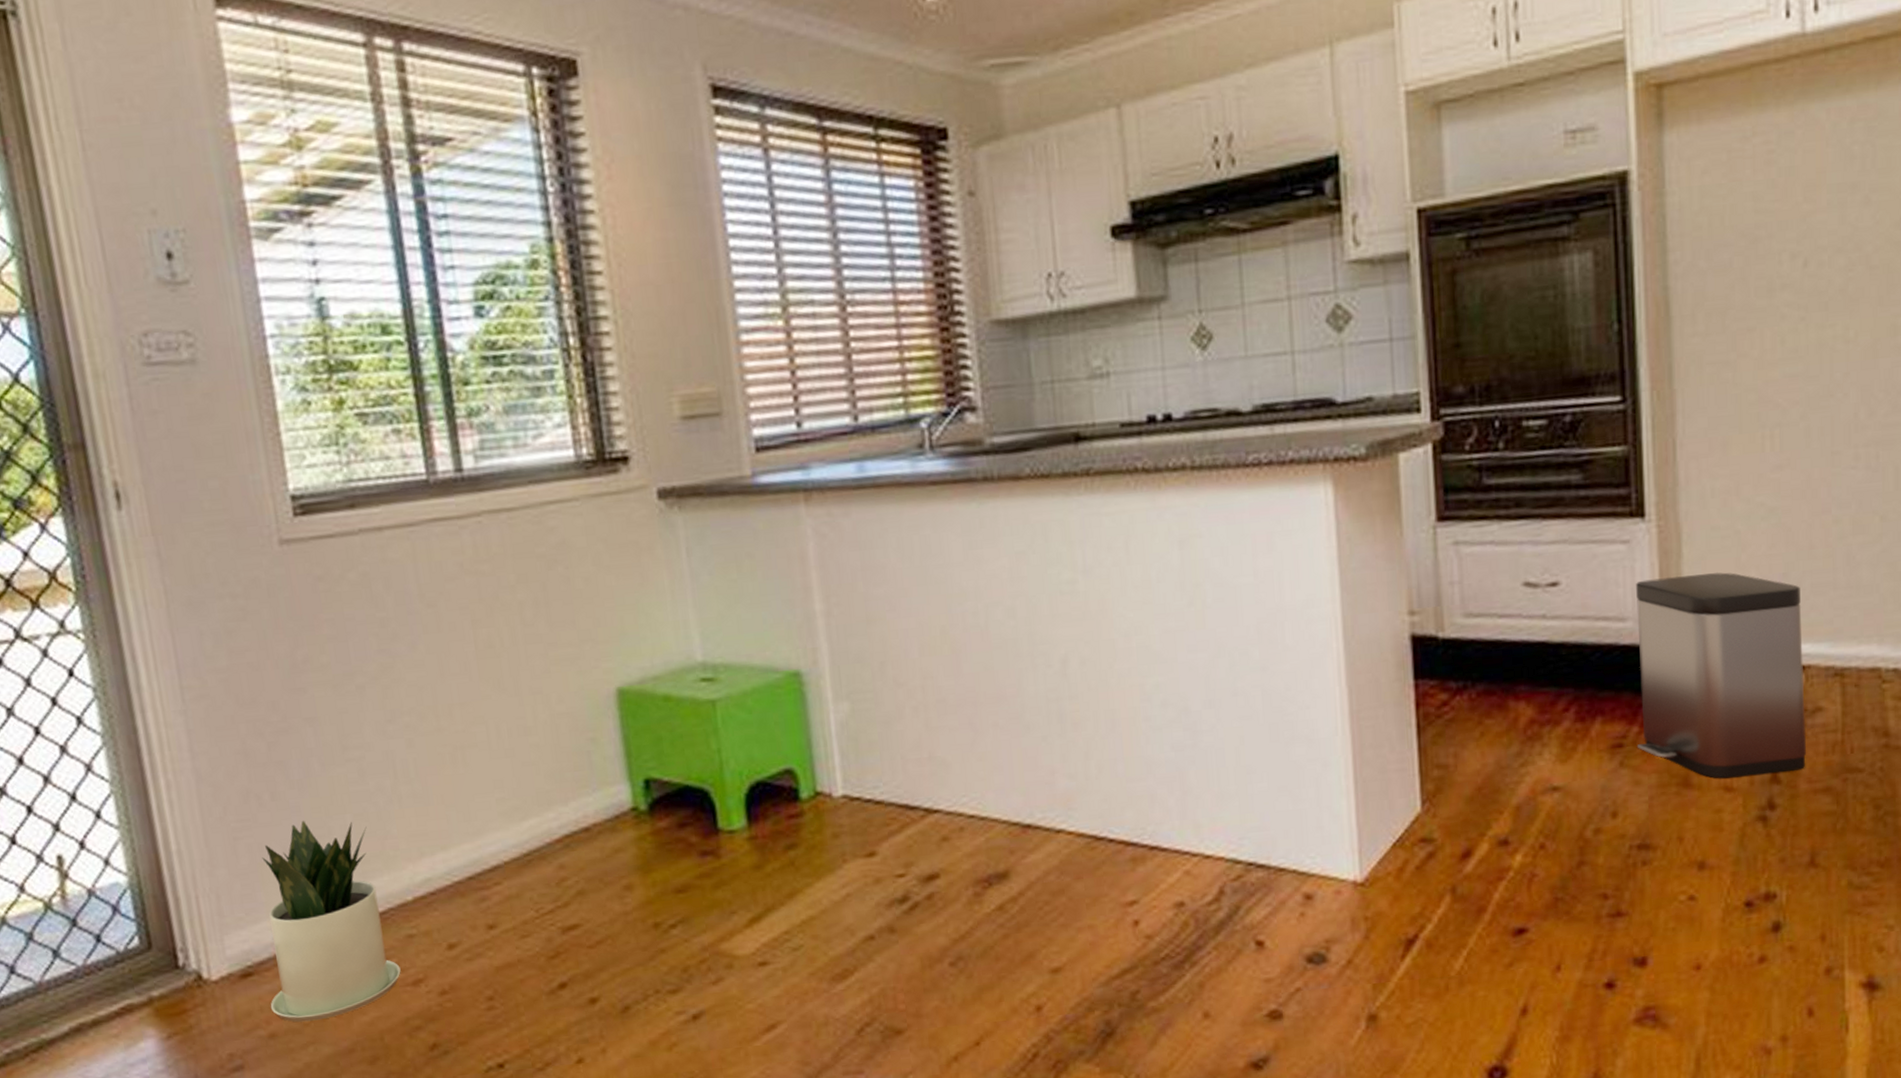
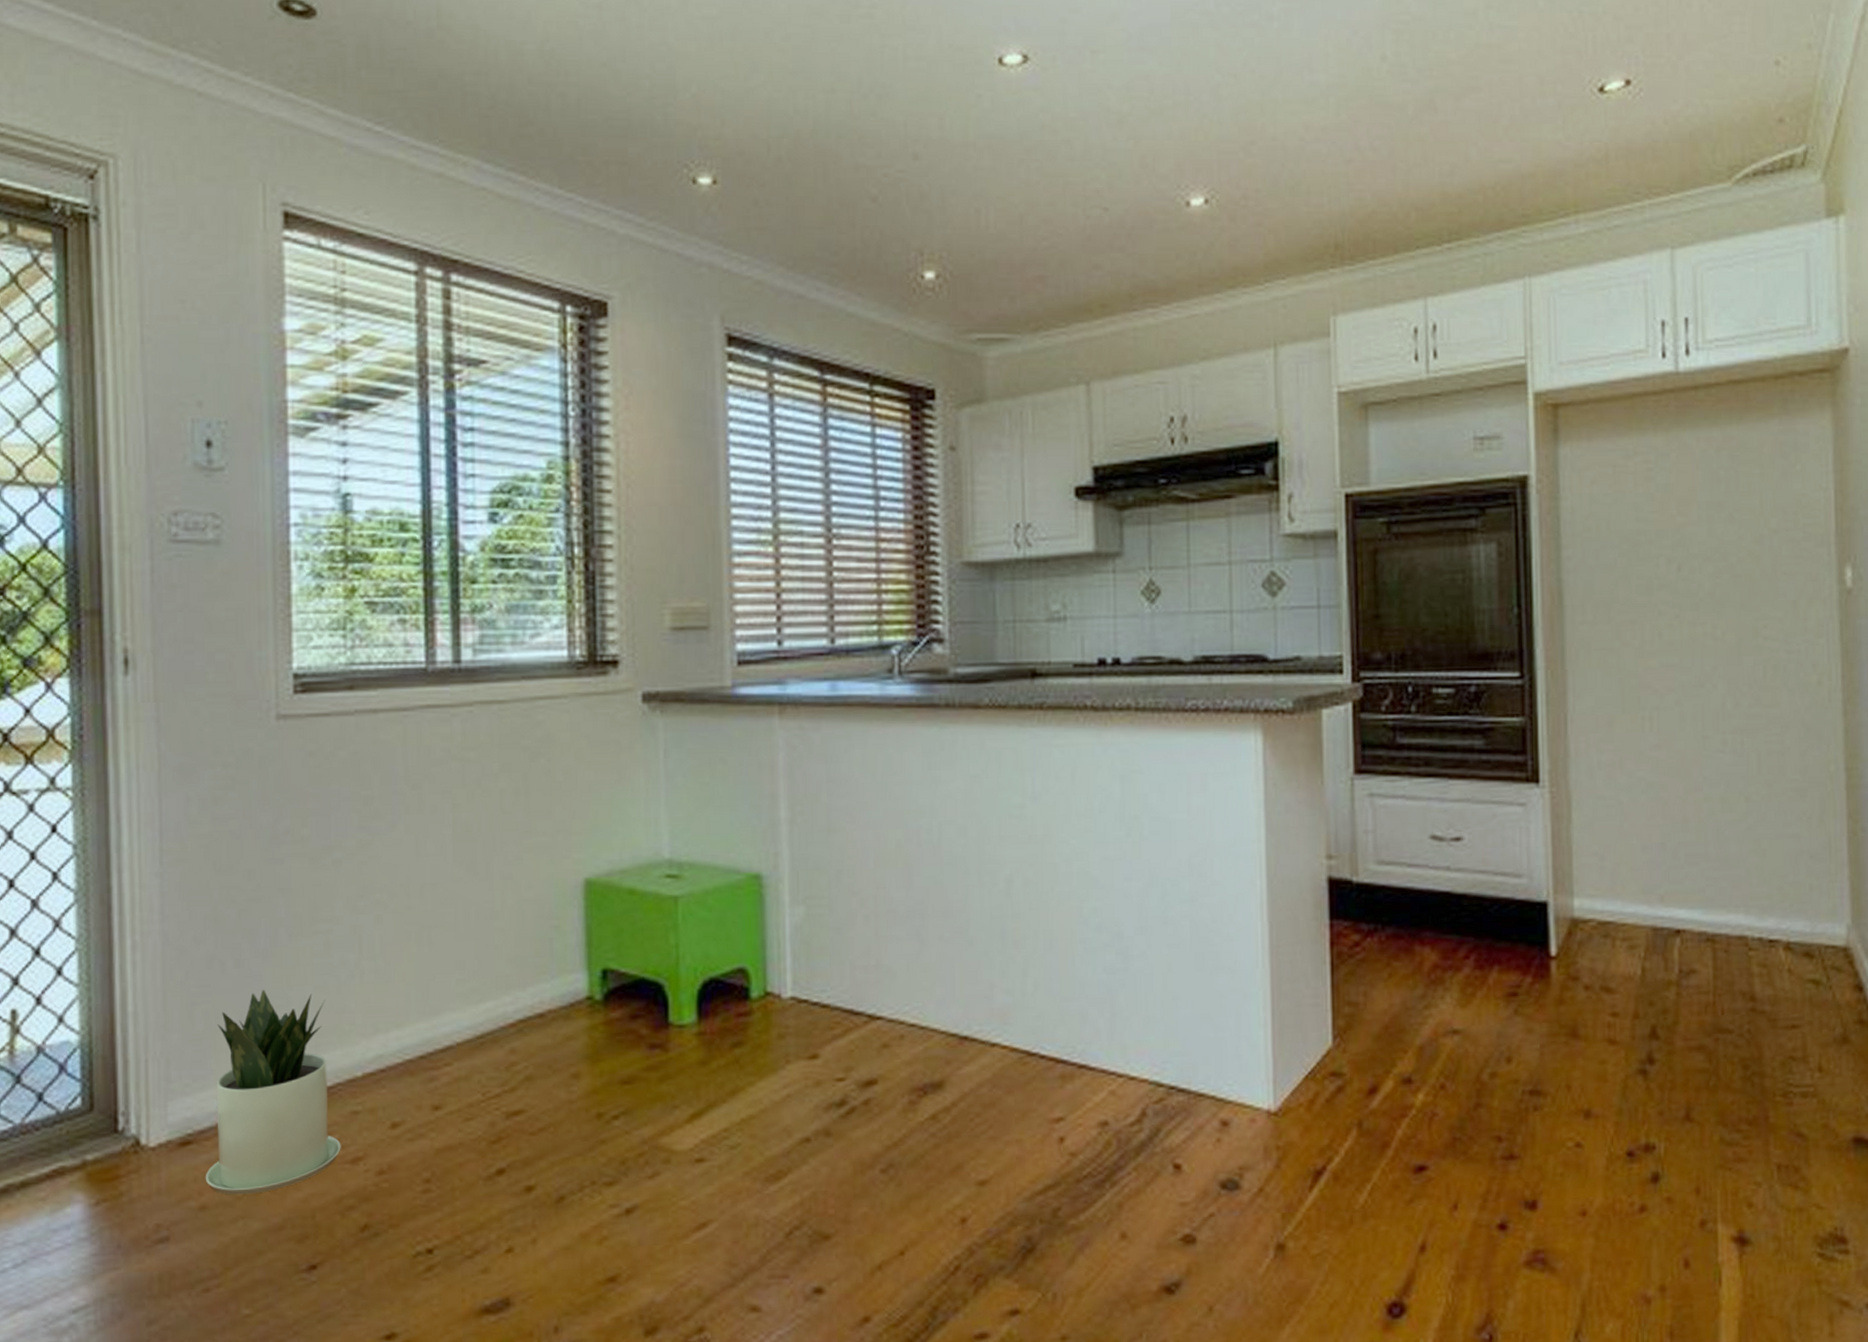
pedal bin: present [1635,572,1806,779] -> none [1530,838,1682,1032]

